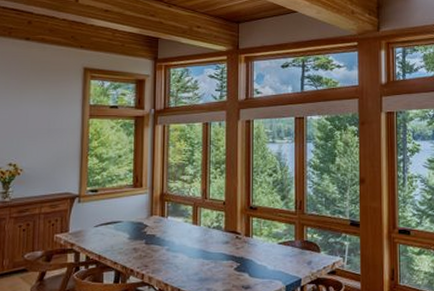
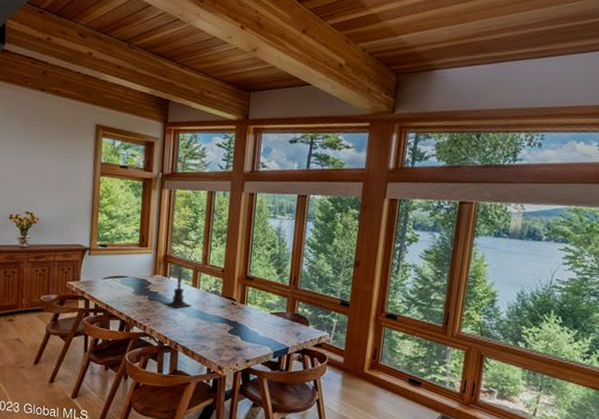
candle holder: none [162,204,193,250] -> present [163,267,192,309]

